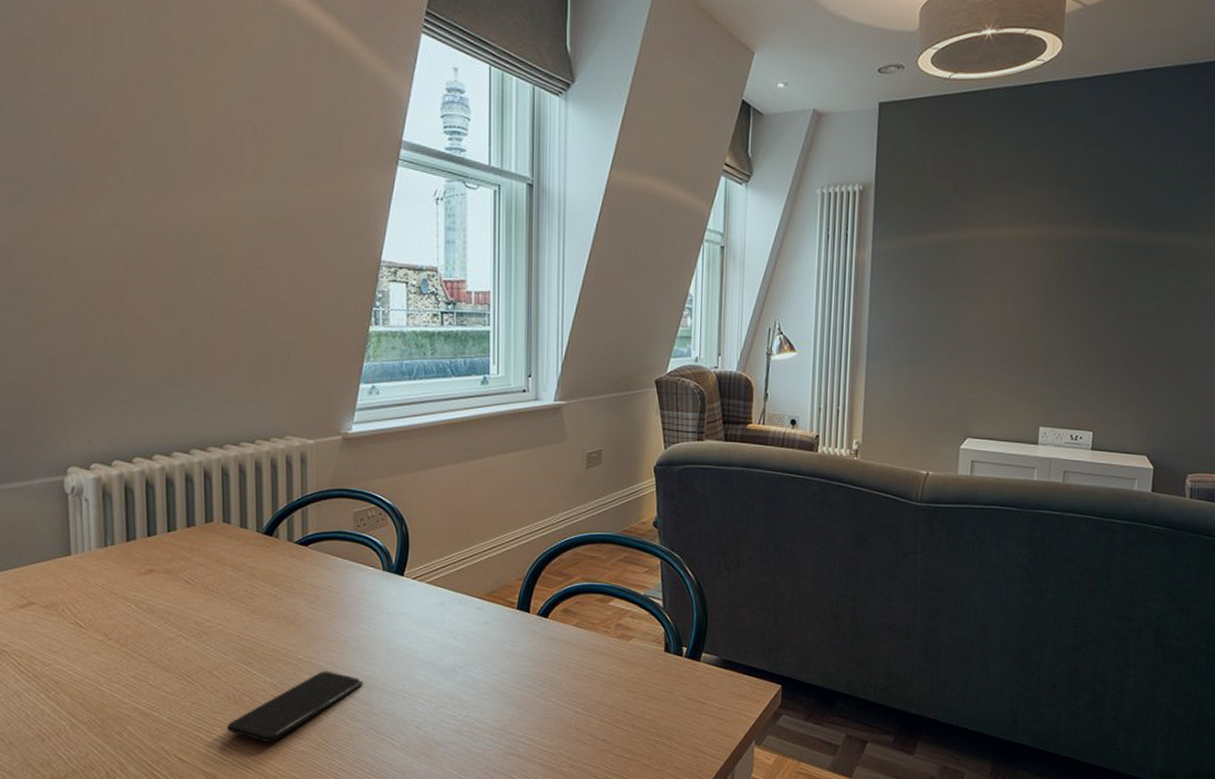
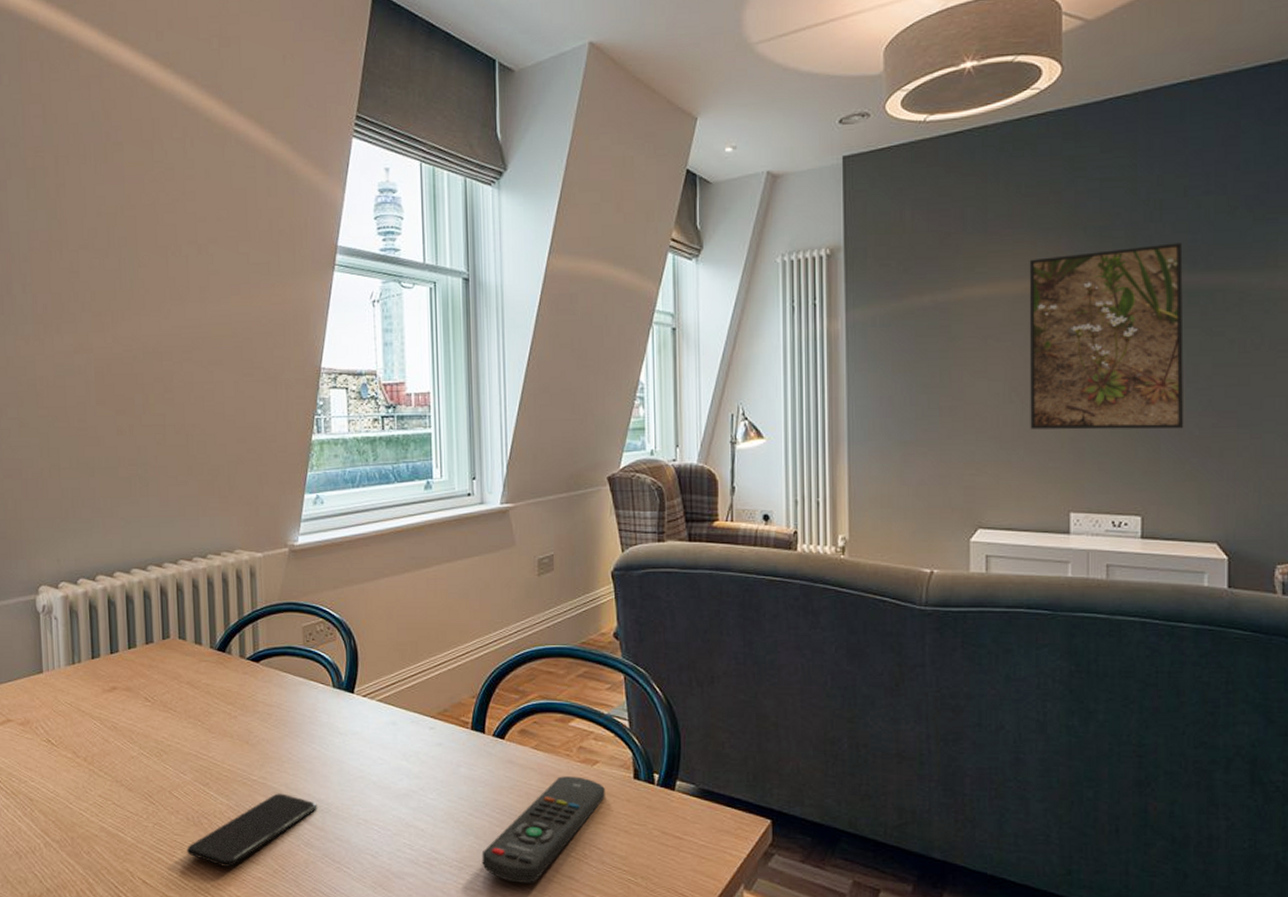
remote control: none [522,650,638,748] -> present [481,776,605,884]
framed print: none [1014,205,1142,361] -> present [1029,243,1184,430]

